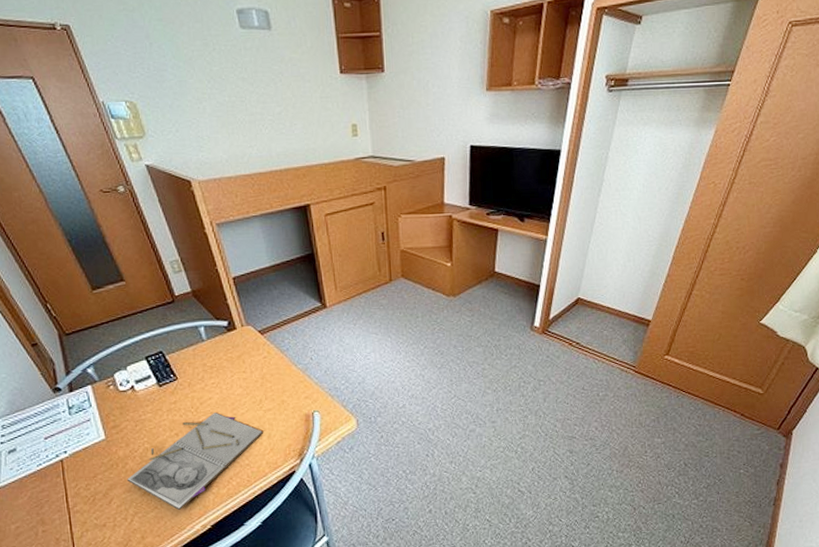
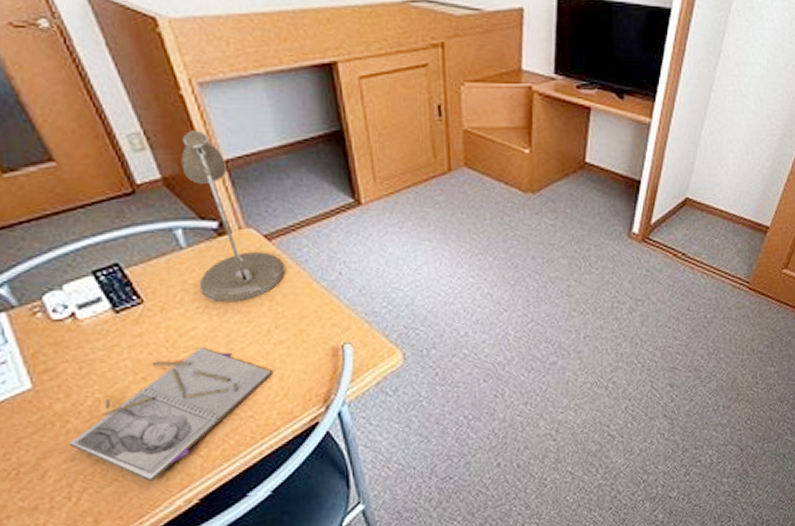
desk lamp: none [204,257,273,379] -> present [180,131,285,302]

